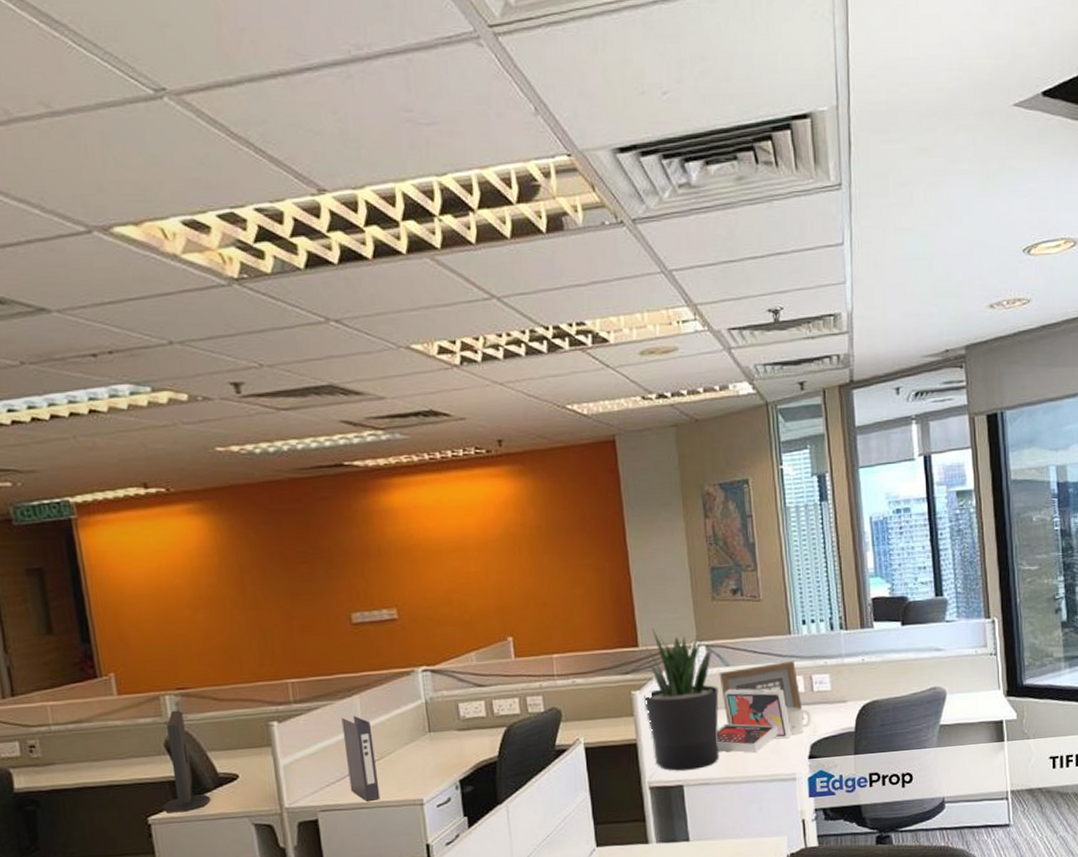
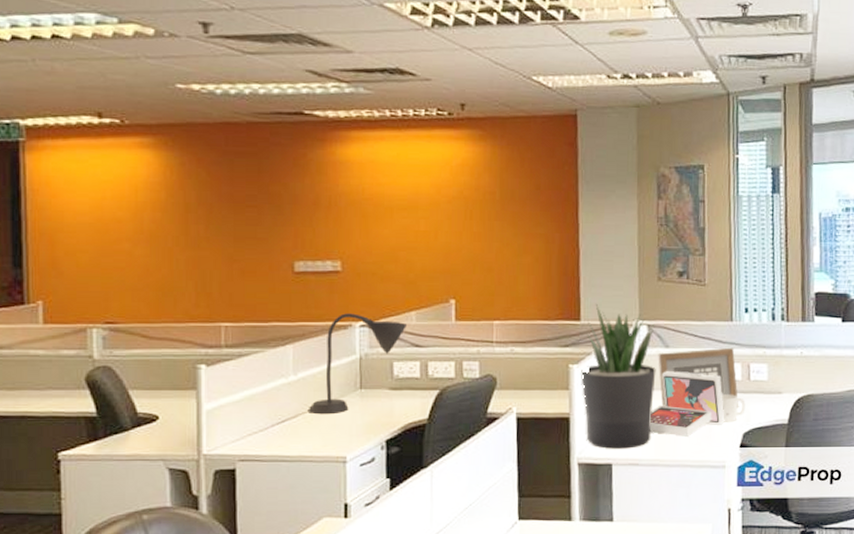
monitor: present [161,710,211,814] -> none [74,344,127,450]
binder: present [341,716,380,802] -> none [272,366,303,455]
desk lamp: none [380,659,469,761] -> present [307,313,408,415]

